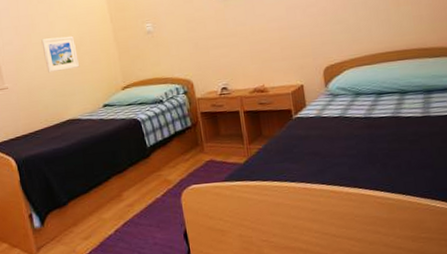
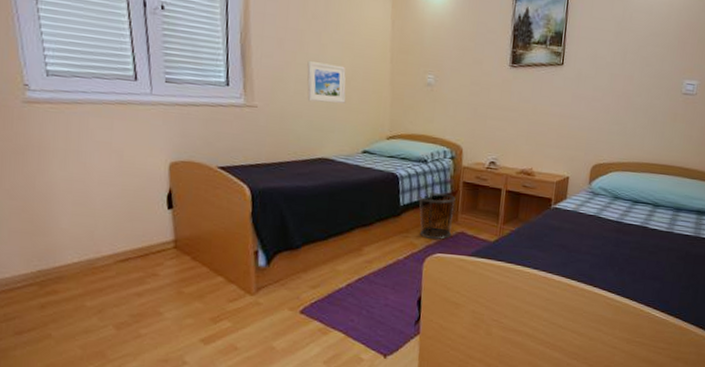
waste bin: none [163,127,202,173] -> present [419,192,456,239]

